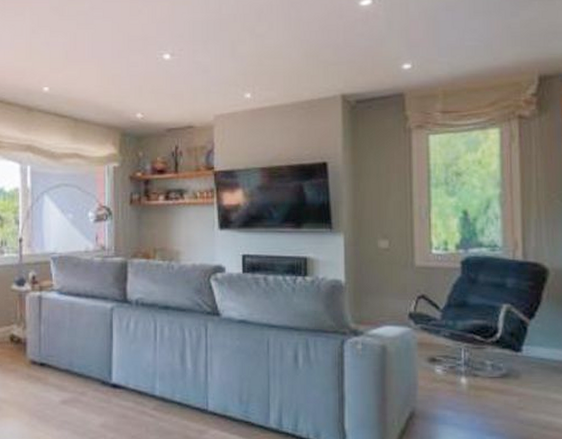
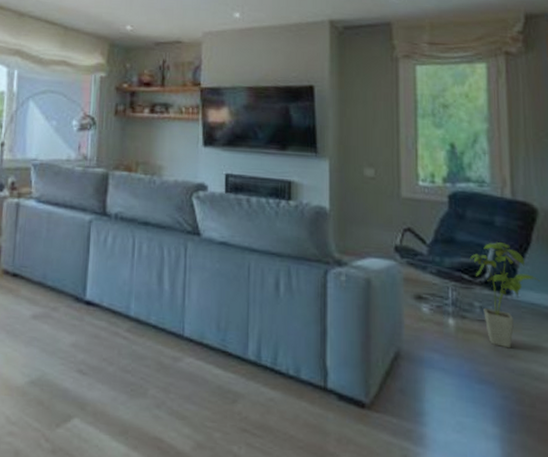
house plant: none [481,303,549,402] -> present [469,242,540,349]

